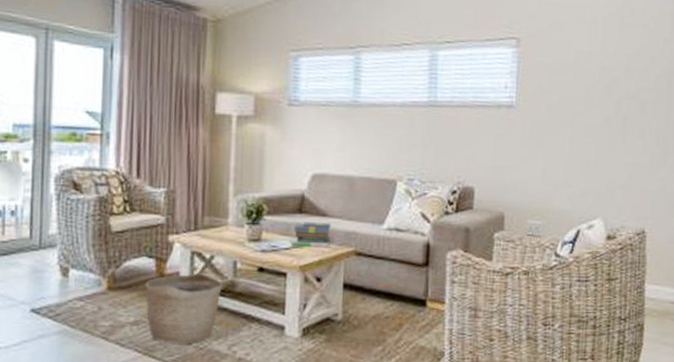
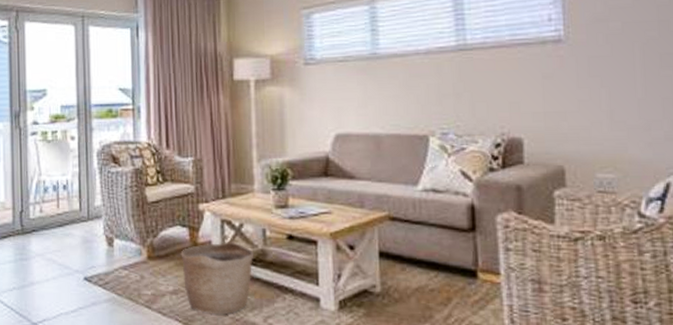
books: present [290,222,331,249] -> none [318,185,361,214]

